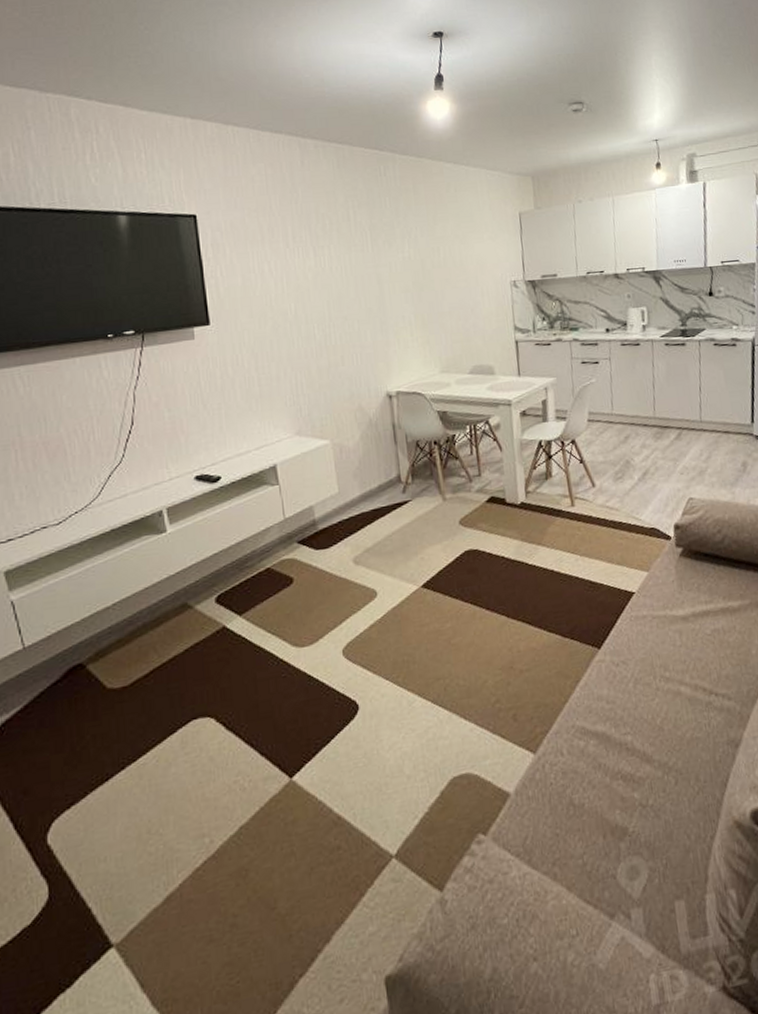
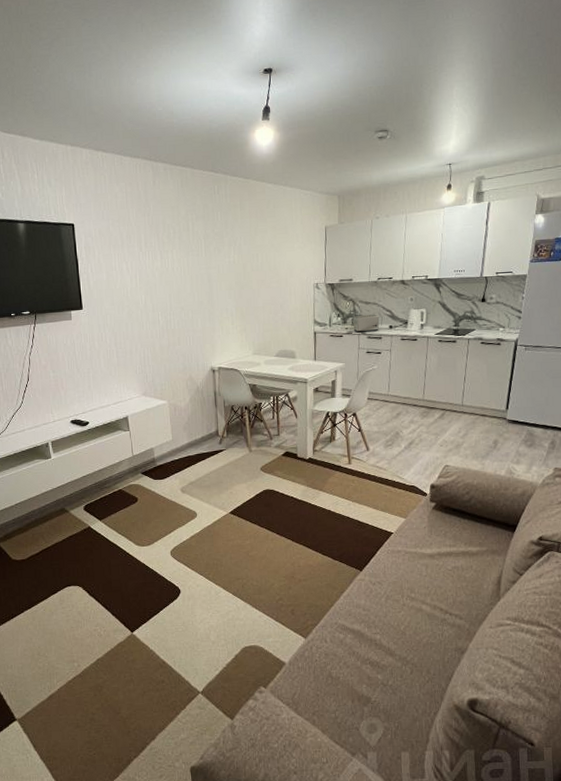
toaster: none [561,315,594,339] -> present [353,314,380,333]

